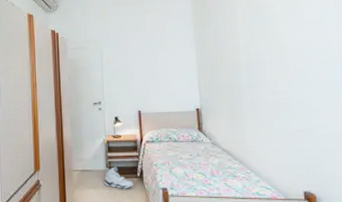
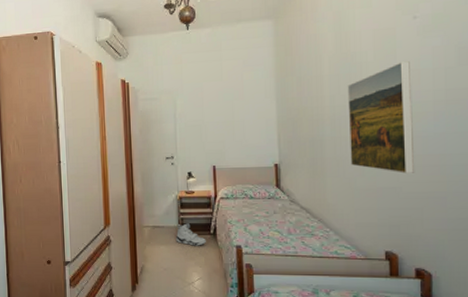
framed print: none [260,13,327,116] -> present [347,61,415,174]

